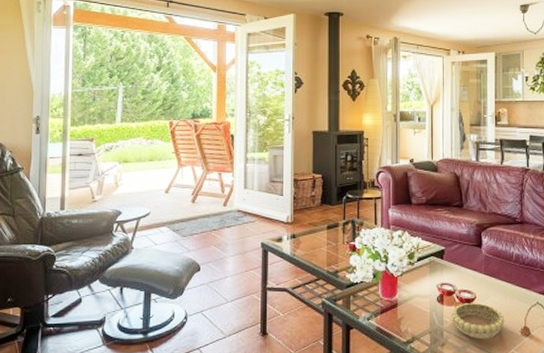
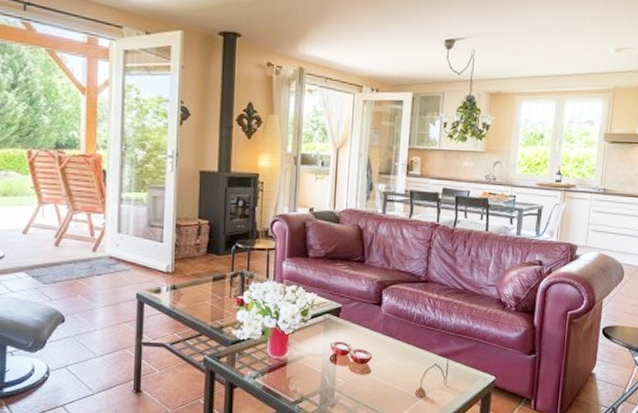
decorative bowl: present [451,302,505,339] -> none [344,362,400,399]

